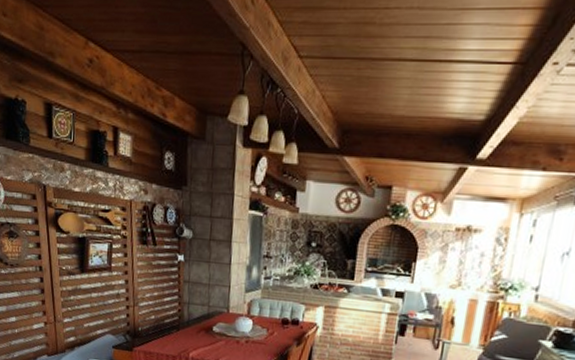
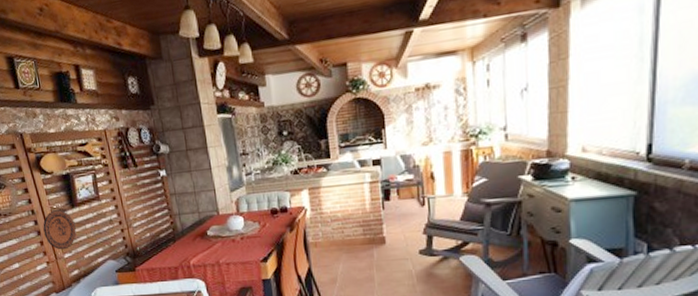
decorative plate: none [48,271,81,314] -> present [43,210,77,250]

